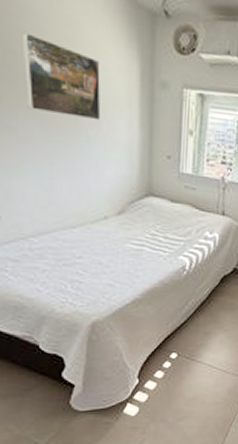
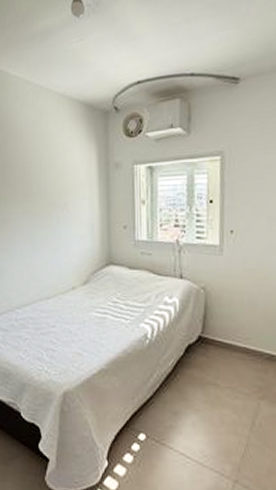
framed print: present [22,32,101,121] -> none [15,149,69,205]

